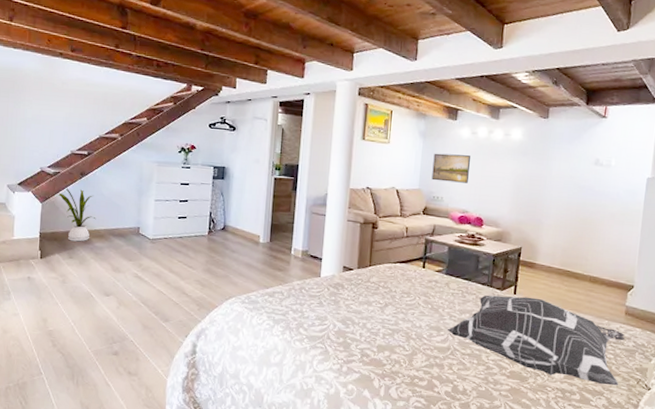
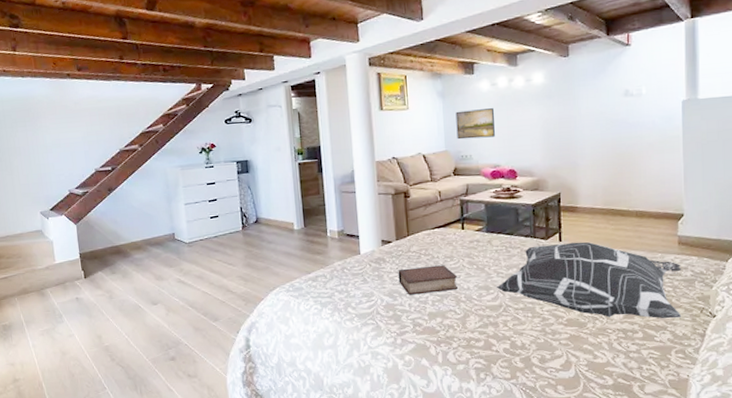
house plant: present [57,187,96,242] -> none [89,205,131,257]
book: none [353,297,412,327] -> present [398,265,459,295]

